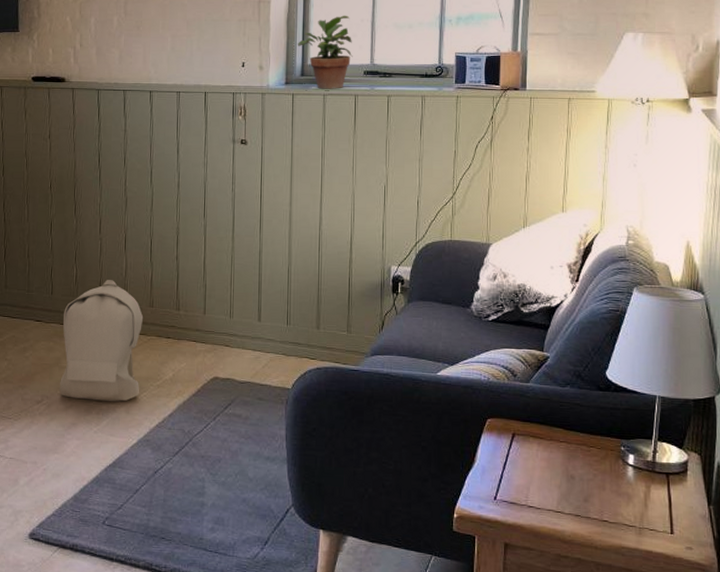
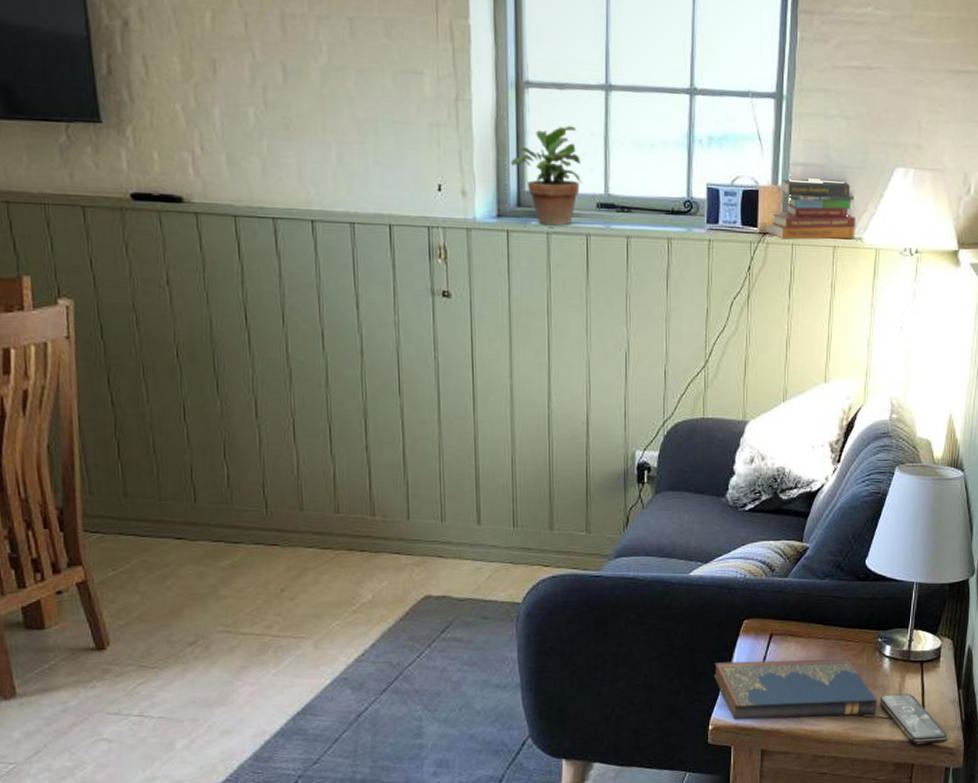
backpack: present [58,280,144,402] -> none [215,480,331,636]
hardcover book: none [458,455,621,521] -> present [713,658,877,721]
books: none [506,45,589,94] -> present [765,179,855,240]
mobile phone: none [624,503,699,559] -> present [879,693,948,745]

